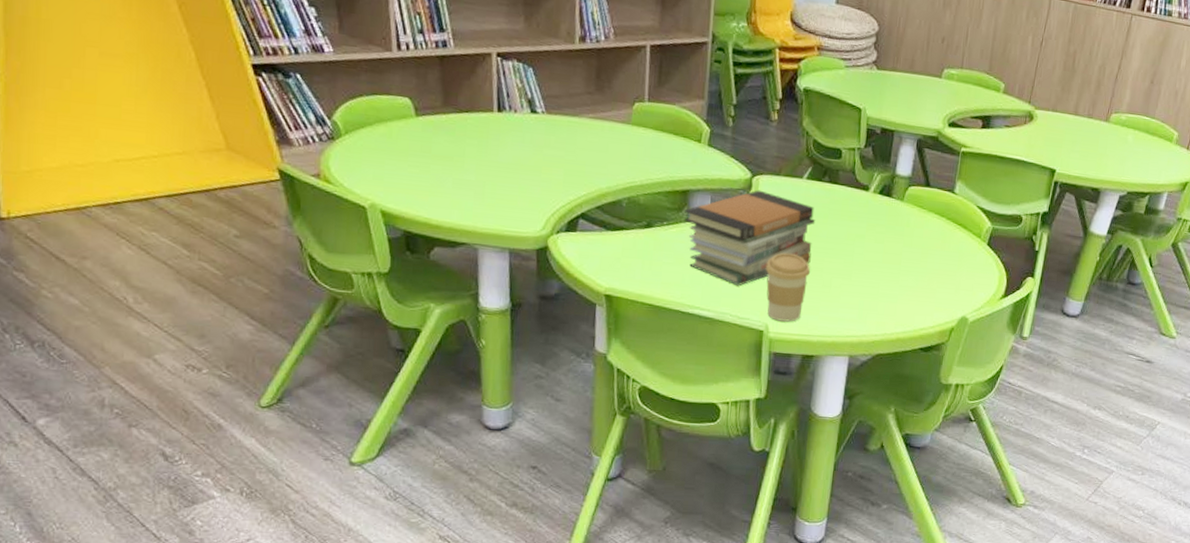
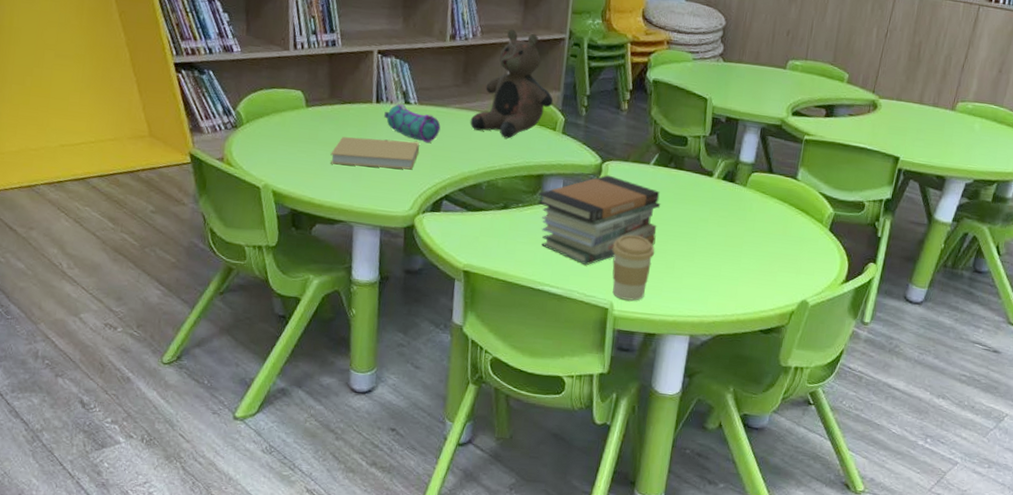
book: none [447,149,550,186] -> present [330,136,420,170]
pencil case: none [508,112,573,157] -> present [384,103,441,143]
teddy bear: none [605,31,697,152] -> present [470,29,554,139]

